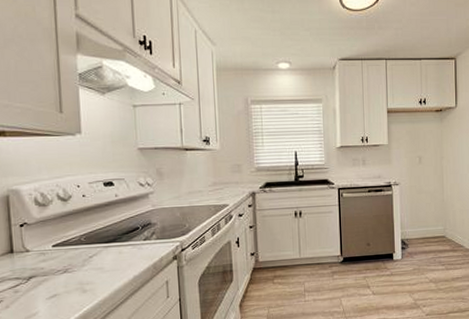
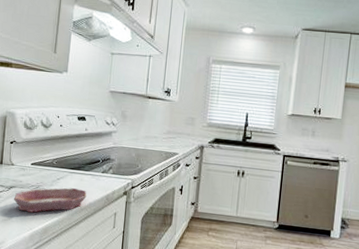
bowl: none [35,263,129,302] -> present [13,187,87,213]

